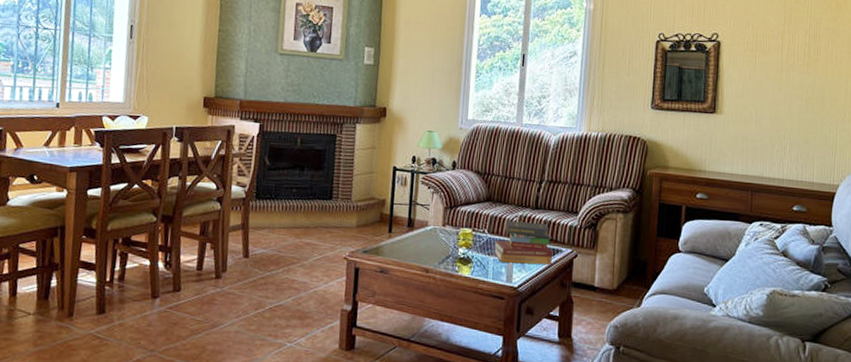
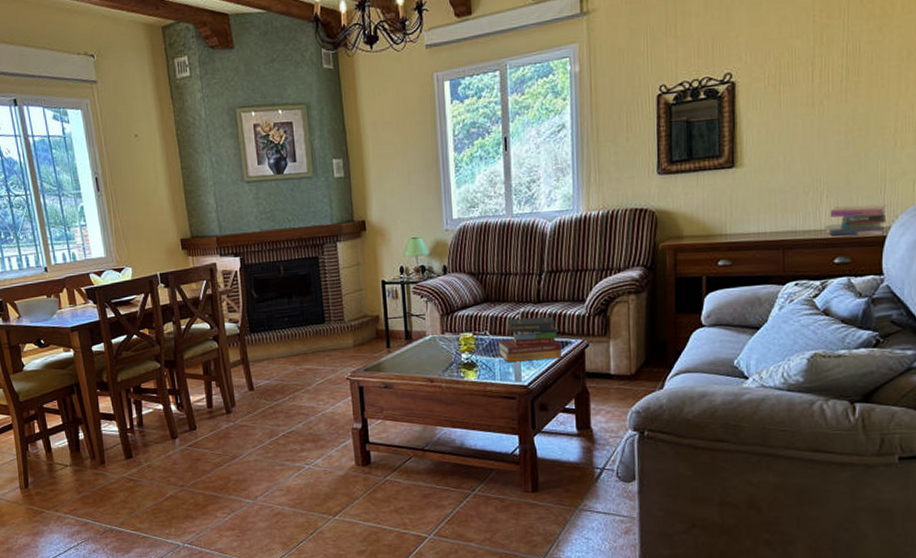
bowl: none [16,132,65,158] -> present [16,297,60,323]
books: none [787,161,837,192] -> present [825,205,887,237]

